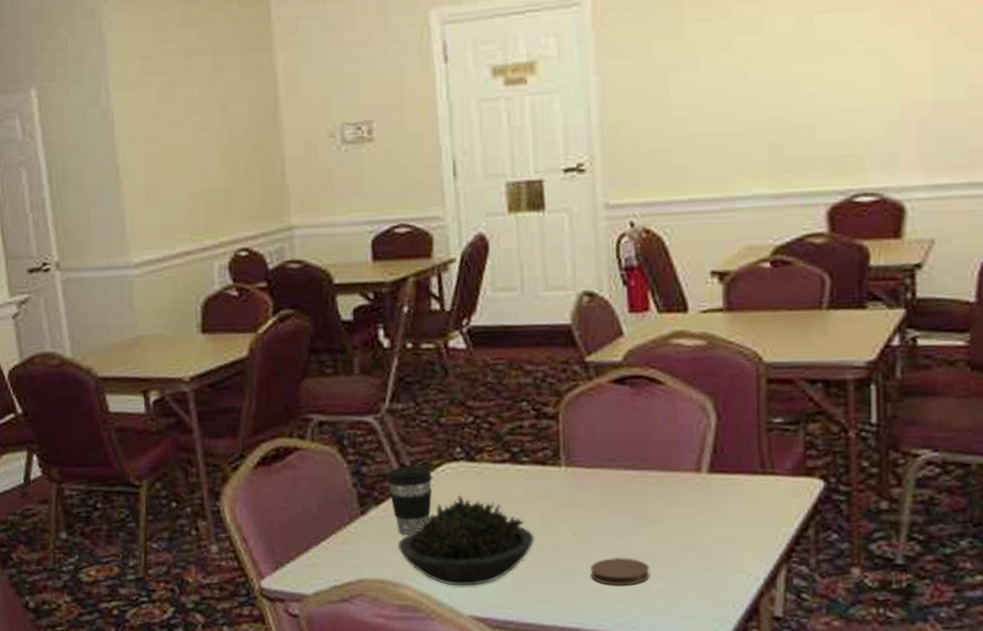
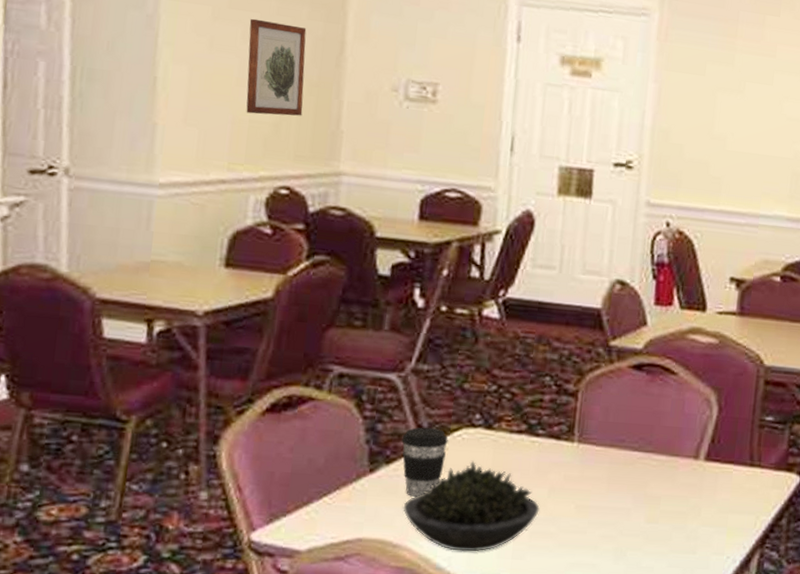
wall art: none [189,91,249,184] -> present [246,18,307,116]
coaster: present [590,557,650,586] -> none [587,532,642,561]

